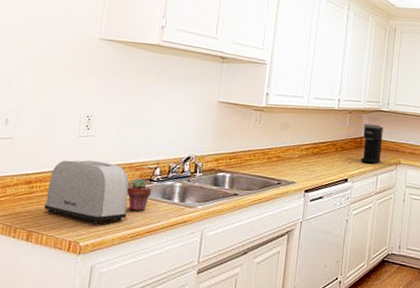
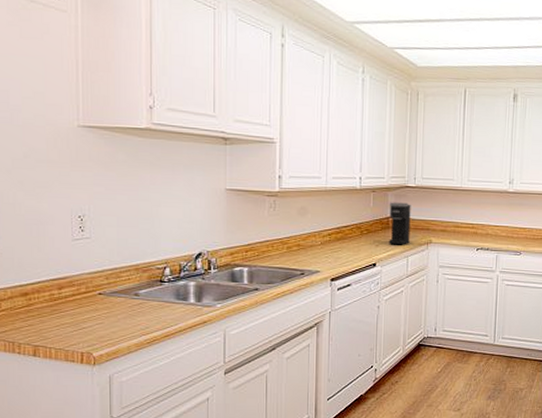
toaster: present [43,159,129,223] -> none [46,264,140,332]
potted succulent: present [127,179,152,211] -> none [137,281,164,315]

